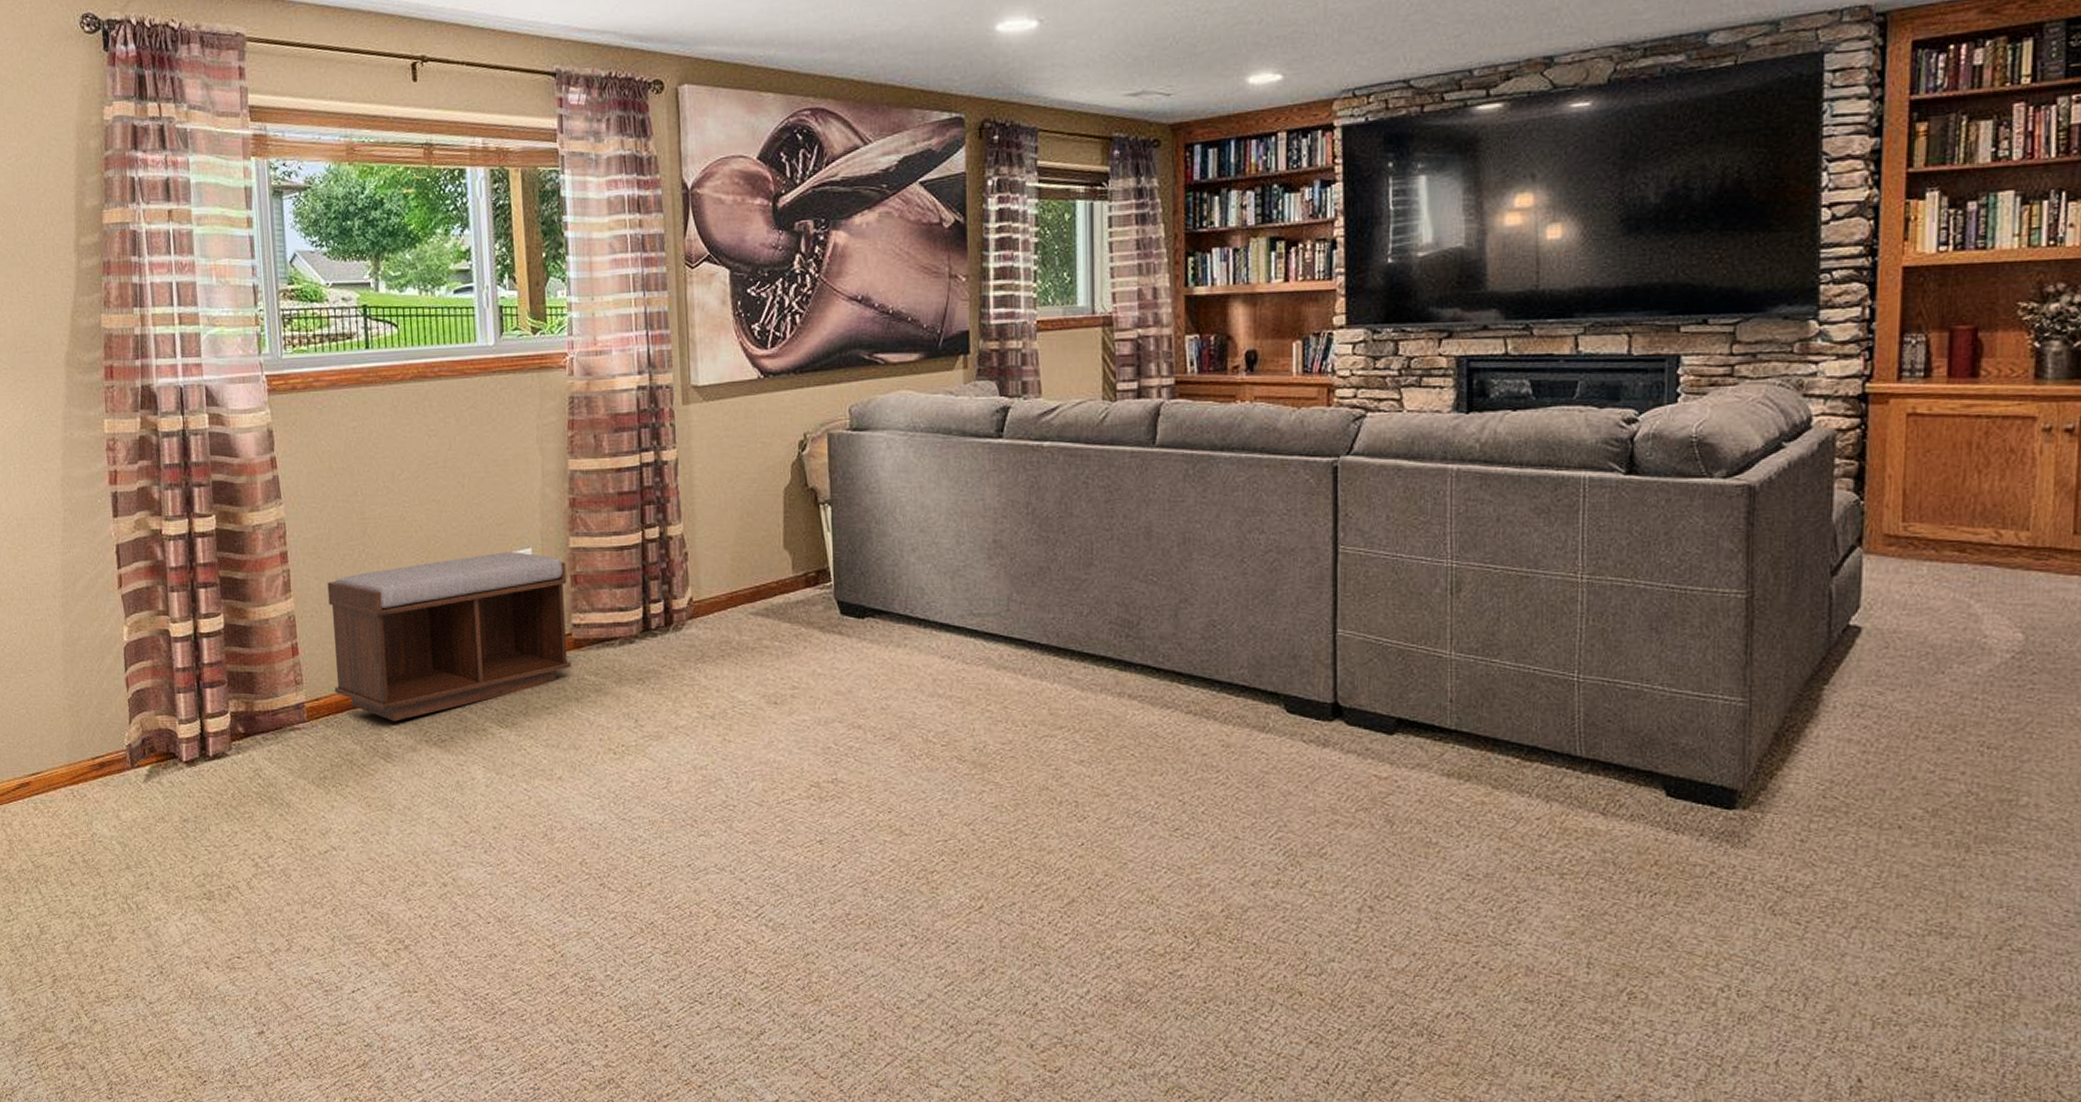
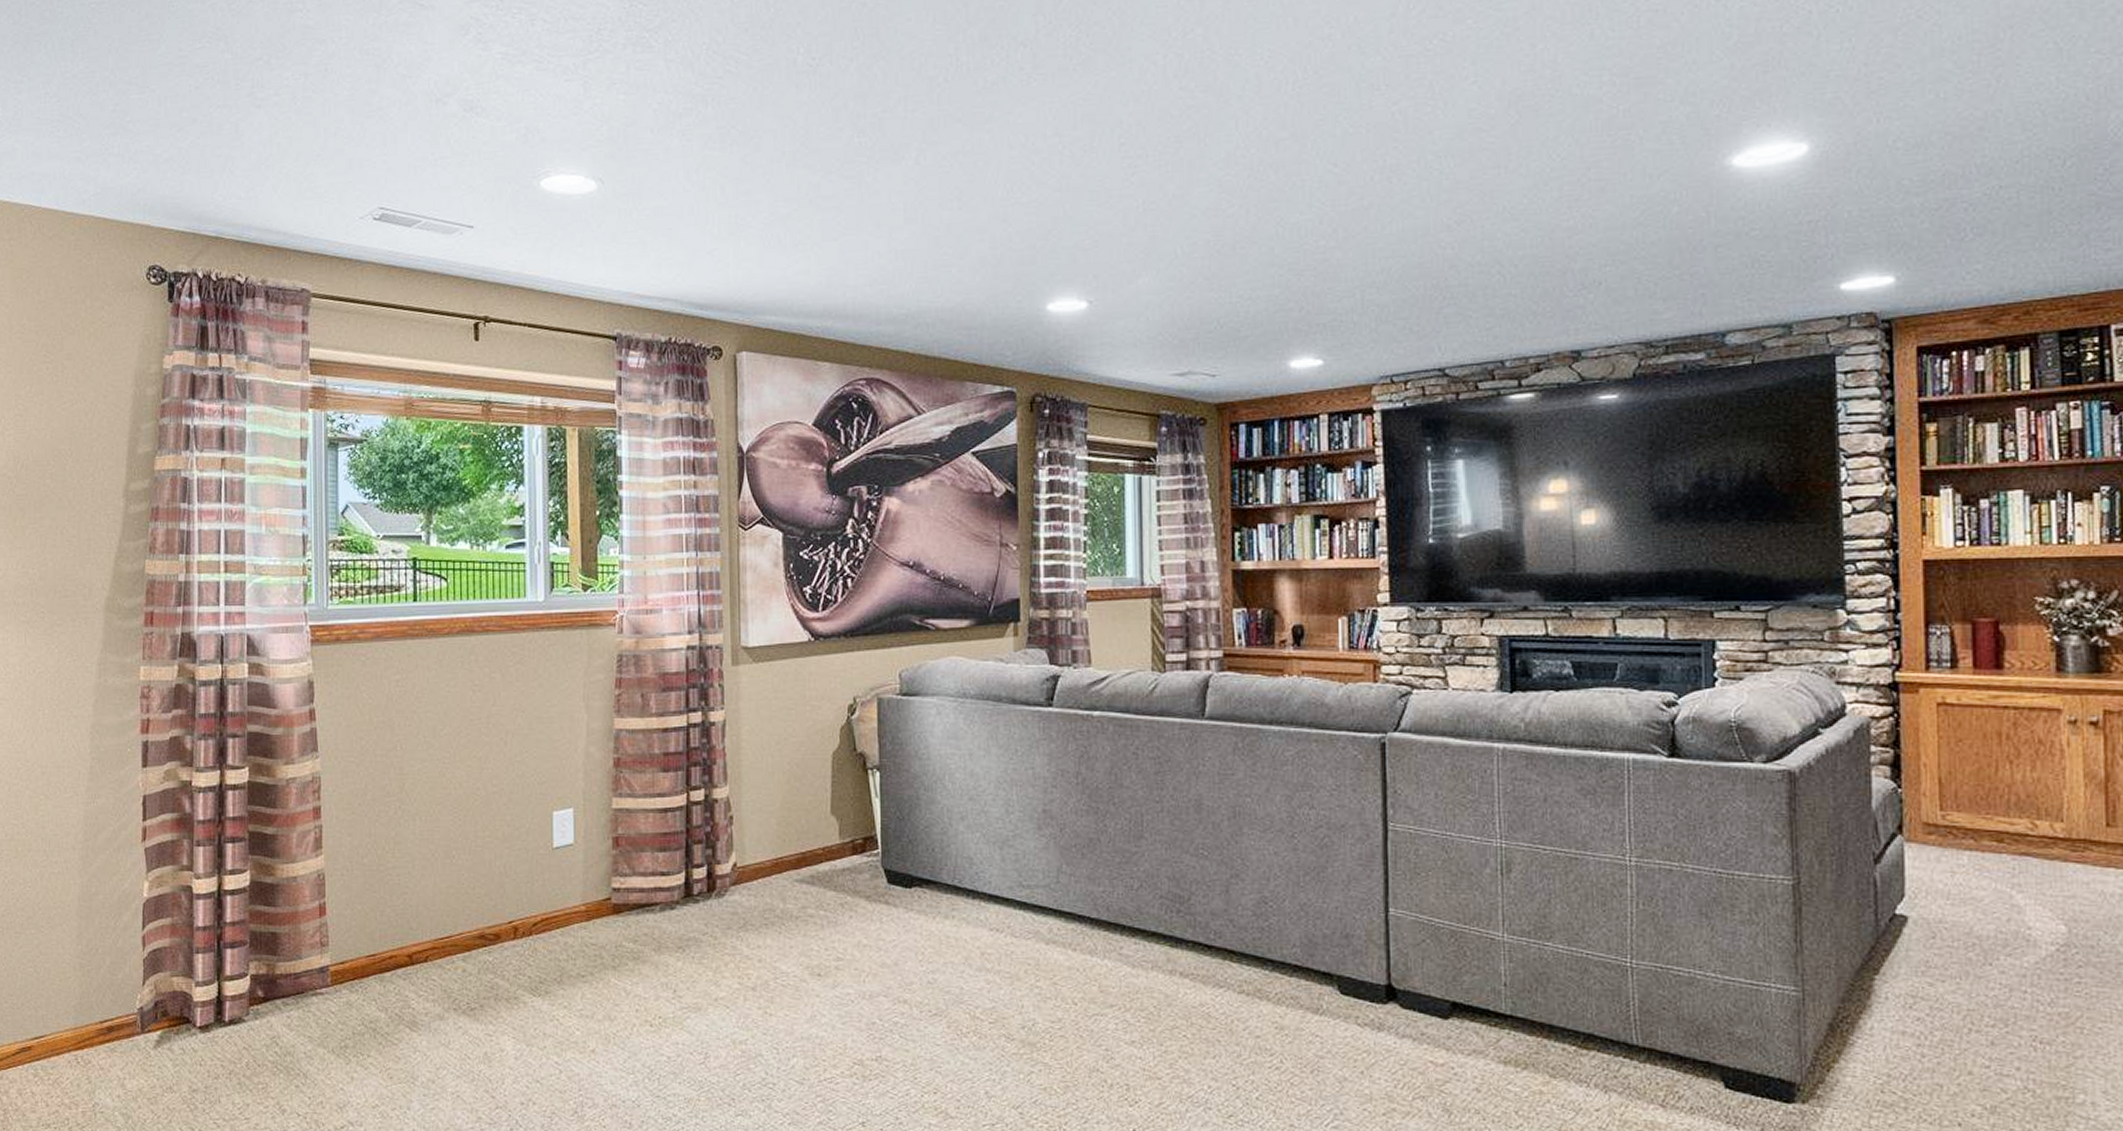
bench: present [327,552,572,722] -> none [360,812,610,988]

